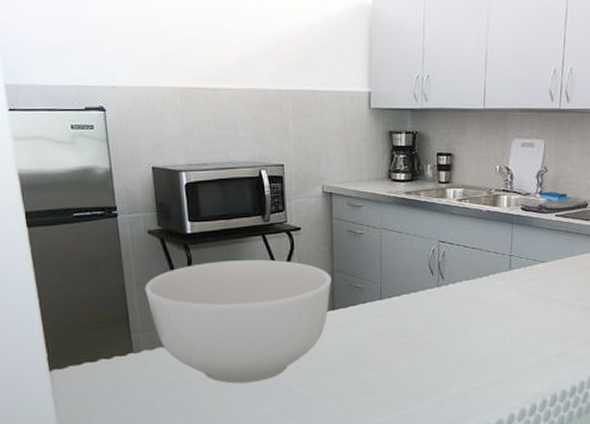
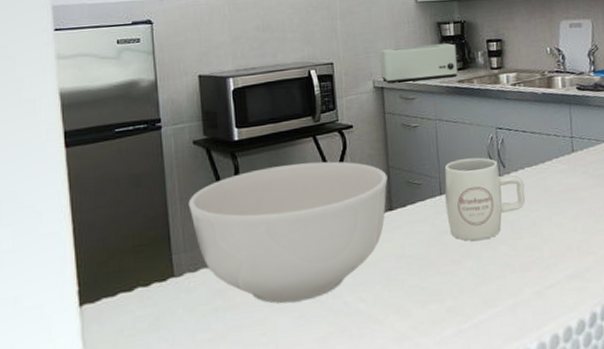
toaster: none [330,152,407,191] -> present [379,42,458,85]
mug: none [384,267,461,344] -> present [444,157,526,242]

